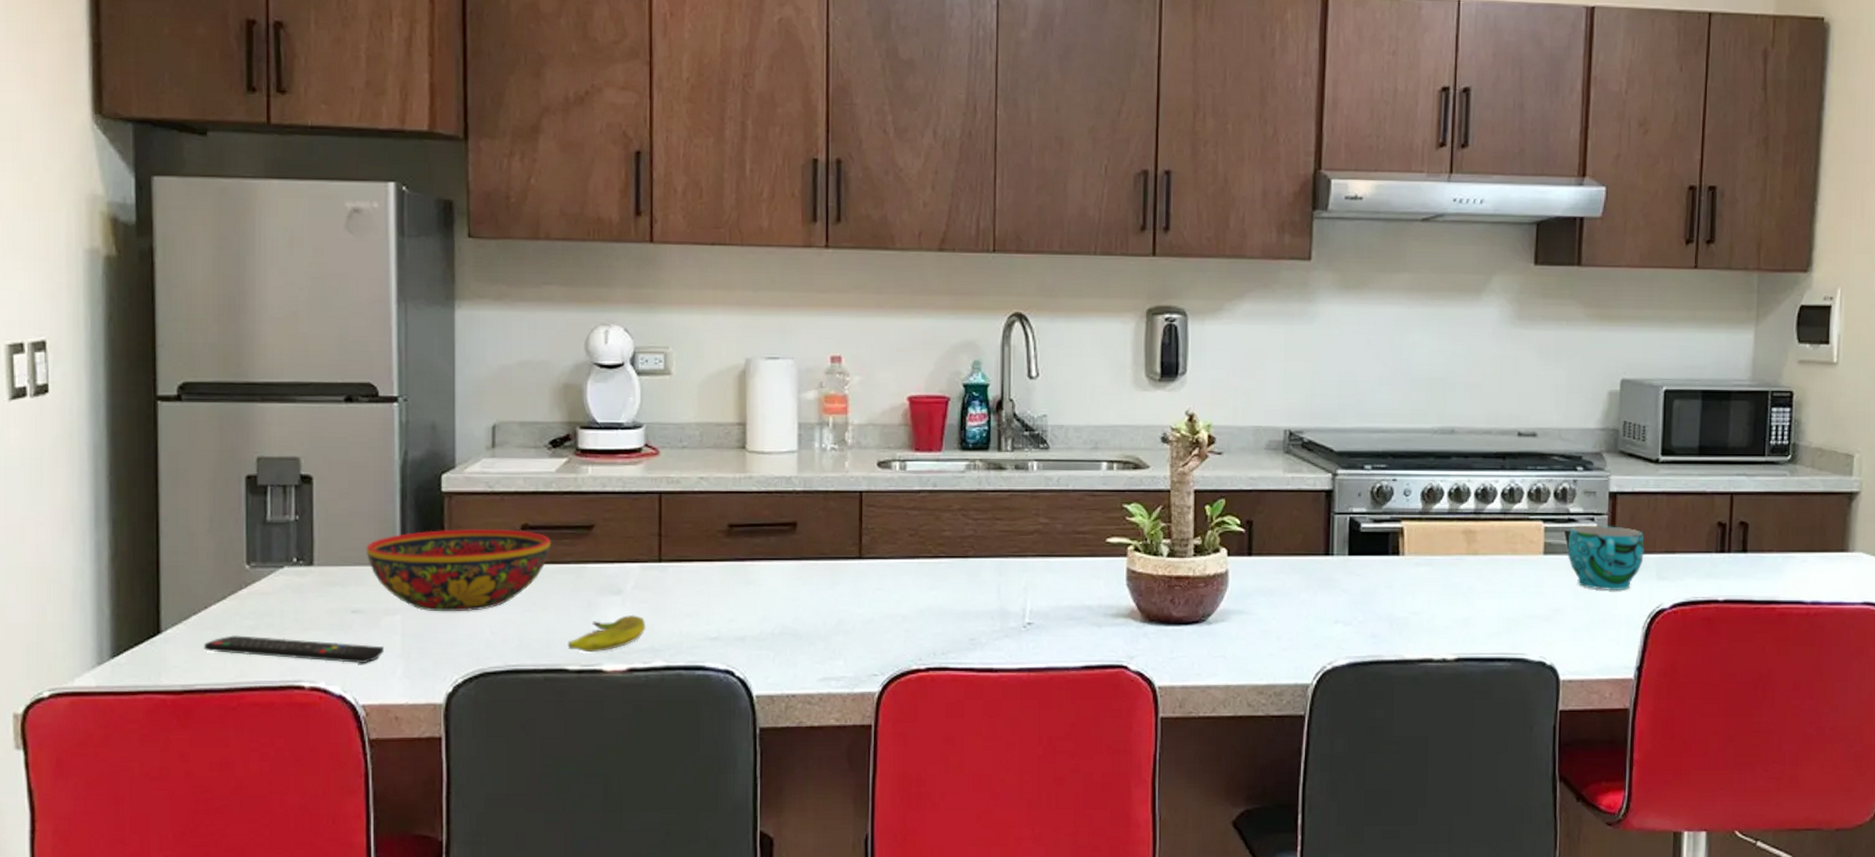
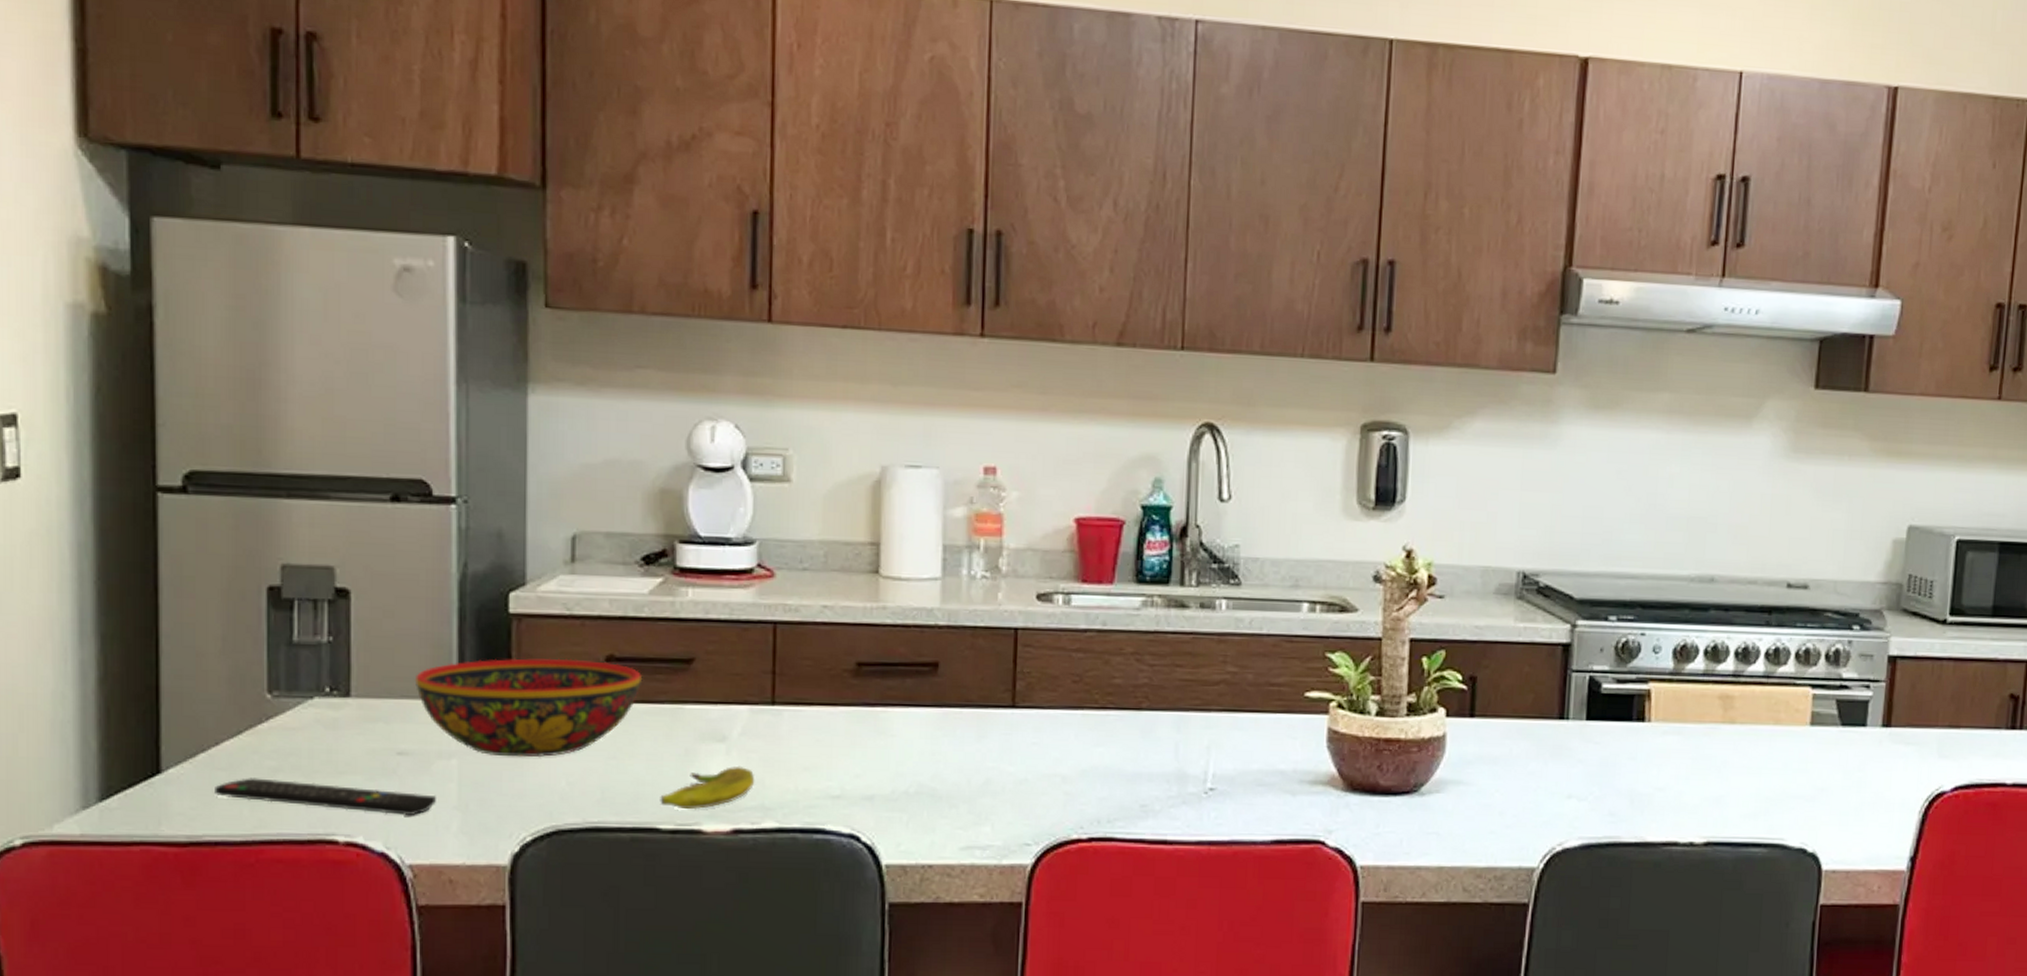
cup: present [1567,525,1644,591] -> none [1837,692,1925,770]

